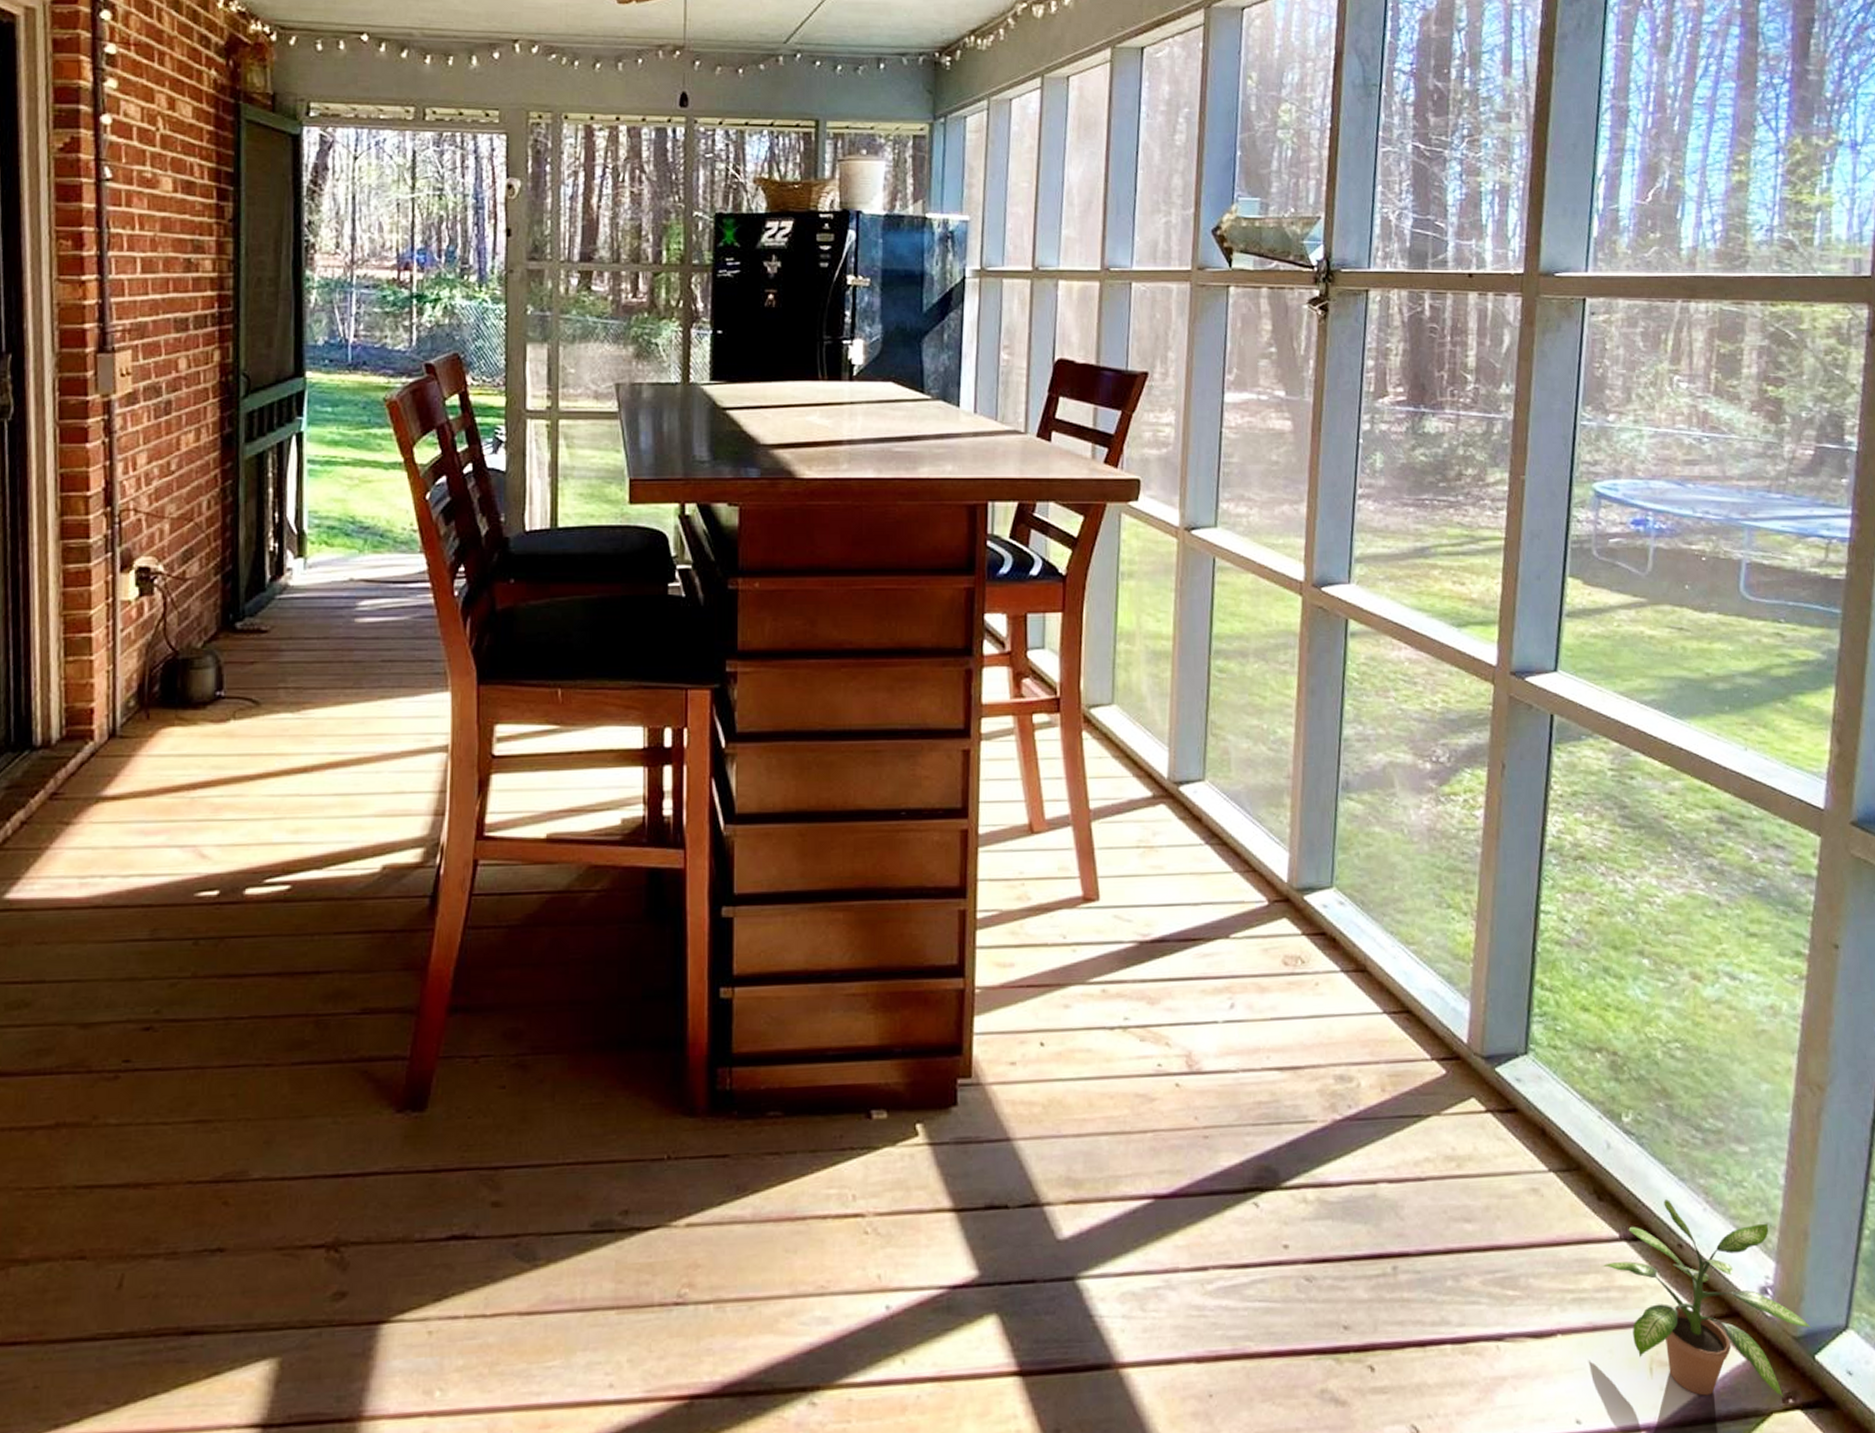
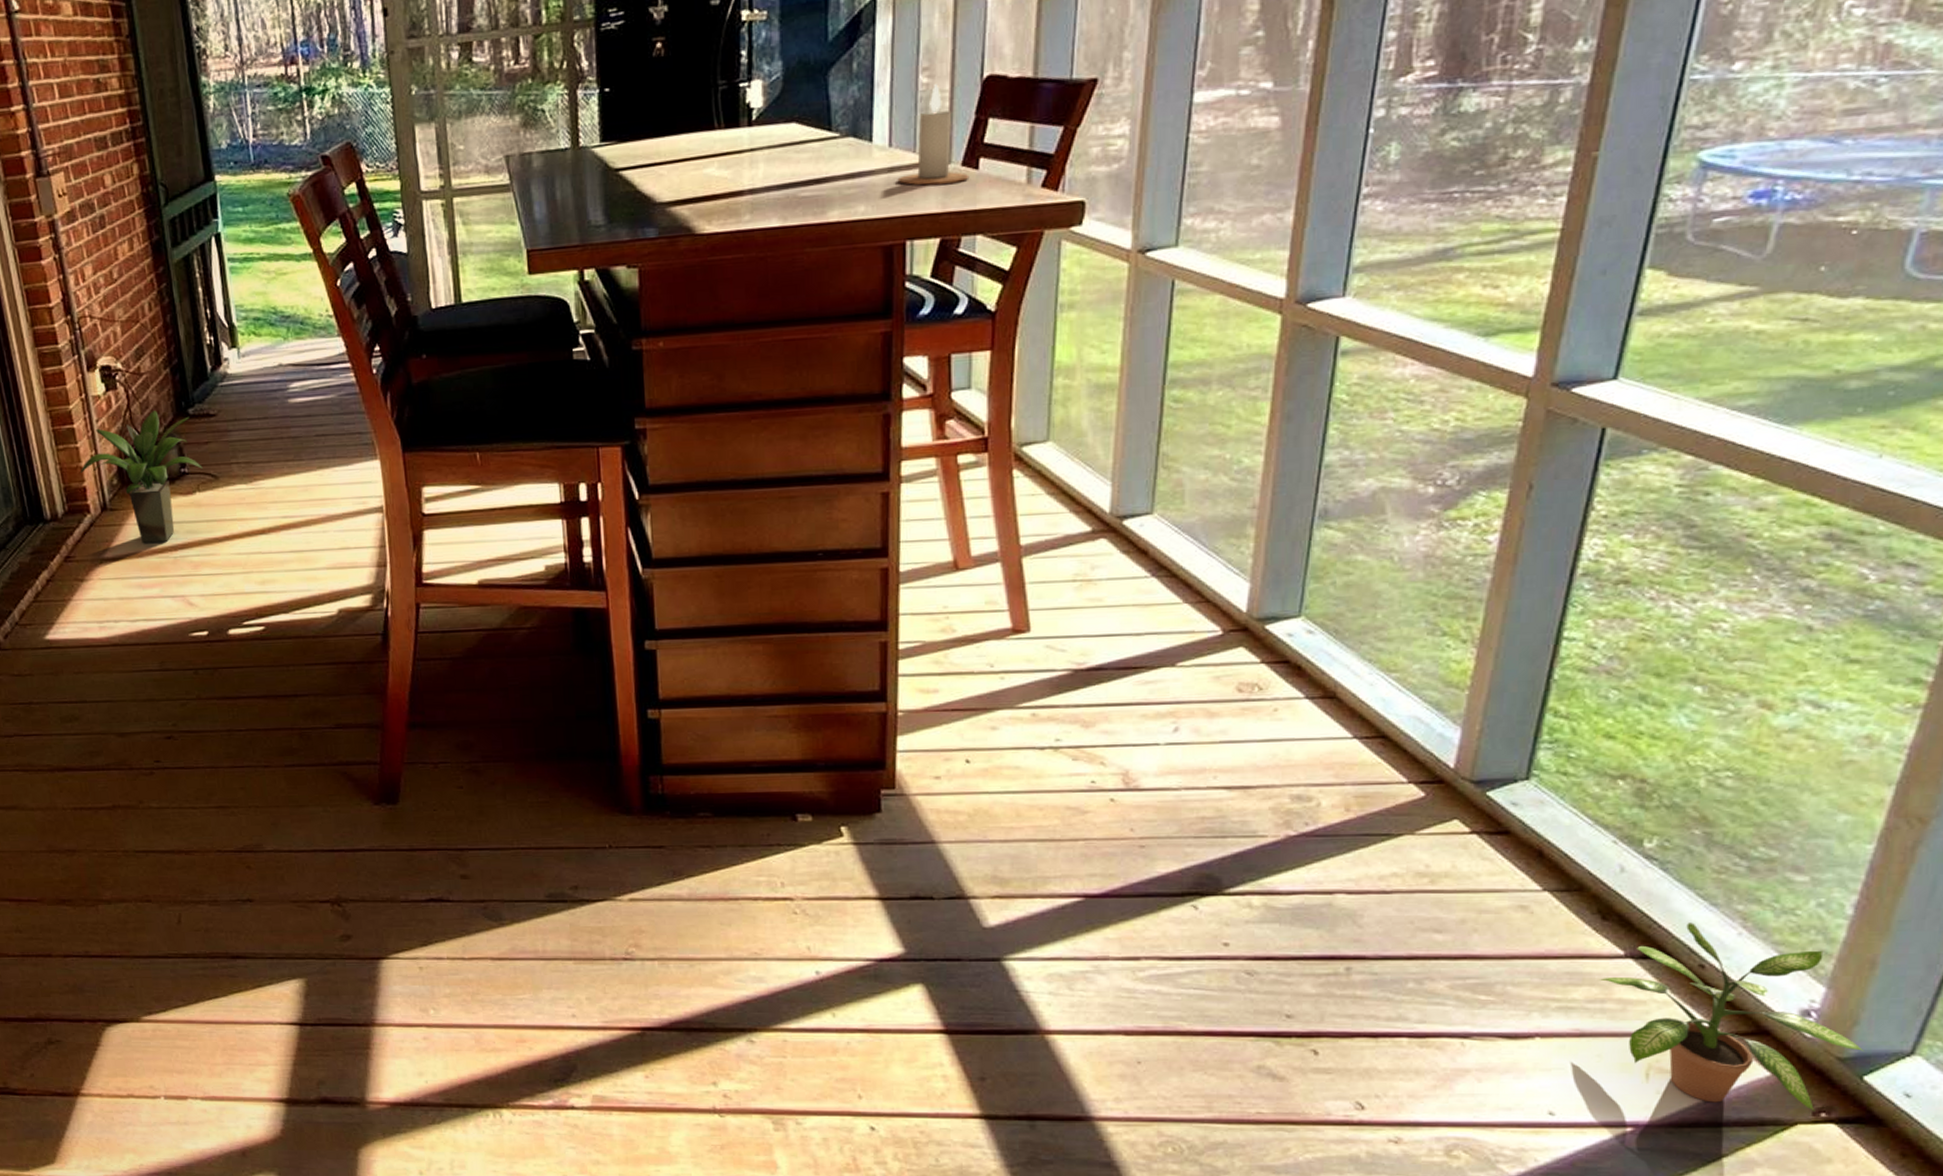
potted plant: none [89,622,243,780] -> present [80,410,203,544]
candle: none [981,361,1043,452] -> present [897,84,970,185]

